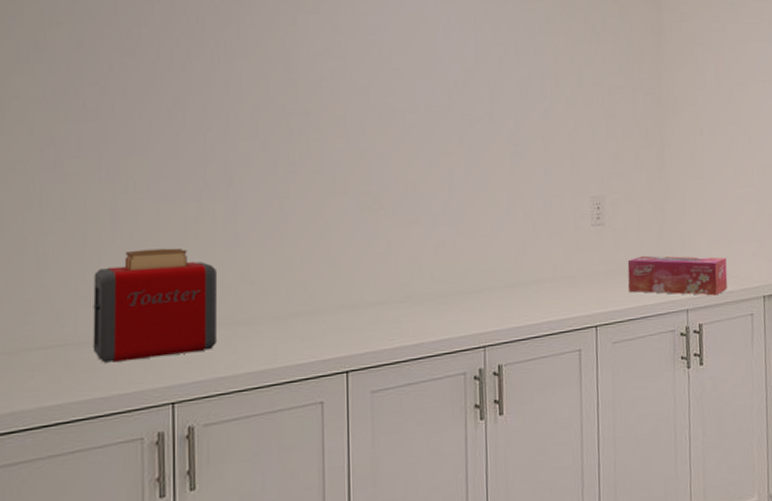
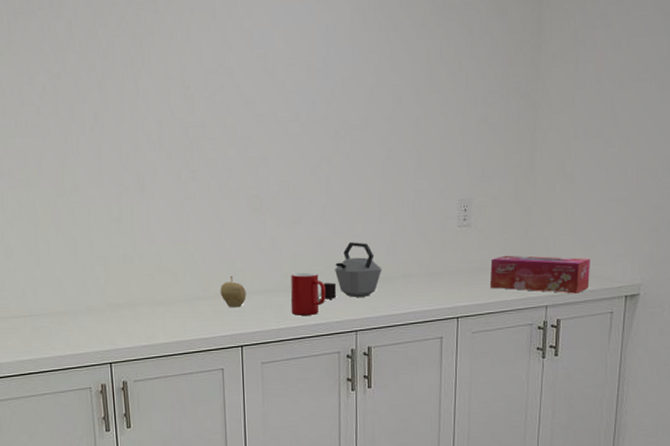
toaster: present [92,248,218,363] -> none [46,242,140,330]
fruit: none [321,285,354,325] -> present [220,275,246,308]
cup: none [407,279,449,331] -> present [290,272,326,316]
kettle: none [443,244,513,311] -> present [320,242,383,299]

